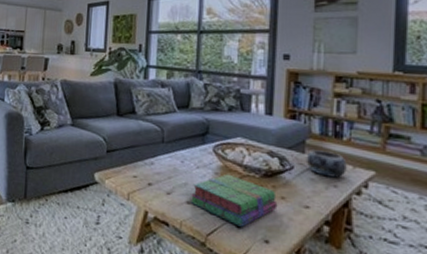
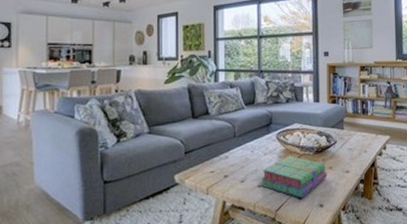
decorative bowl: present [306,150,347,179] -> none [344,125,372,146]

